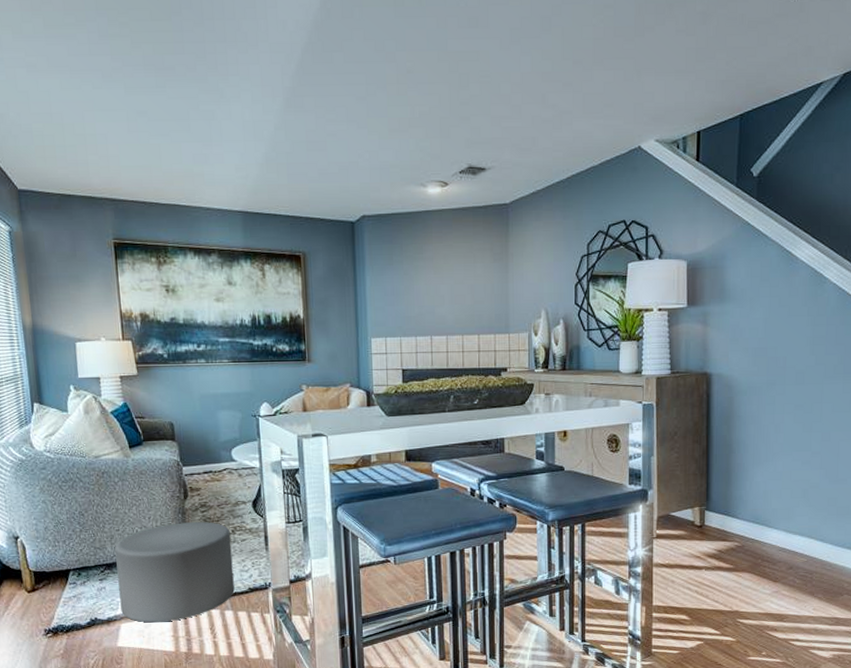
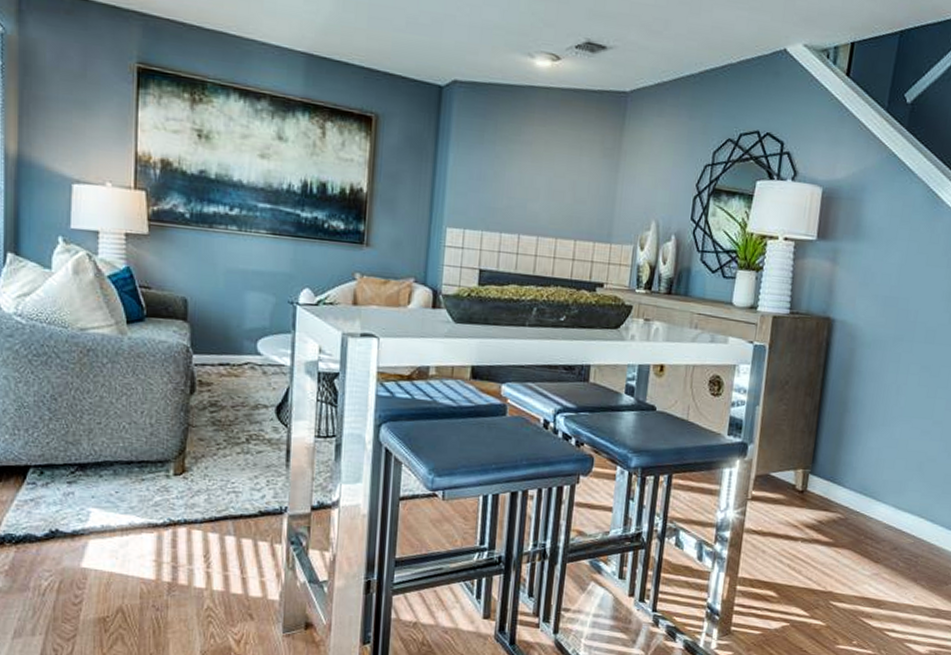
pouf: present [115,522,235,623] -> none [91,422,244,543]

